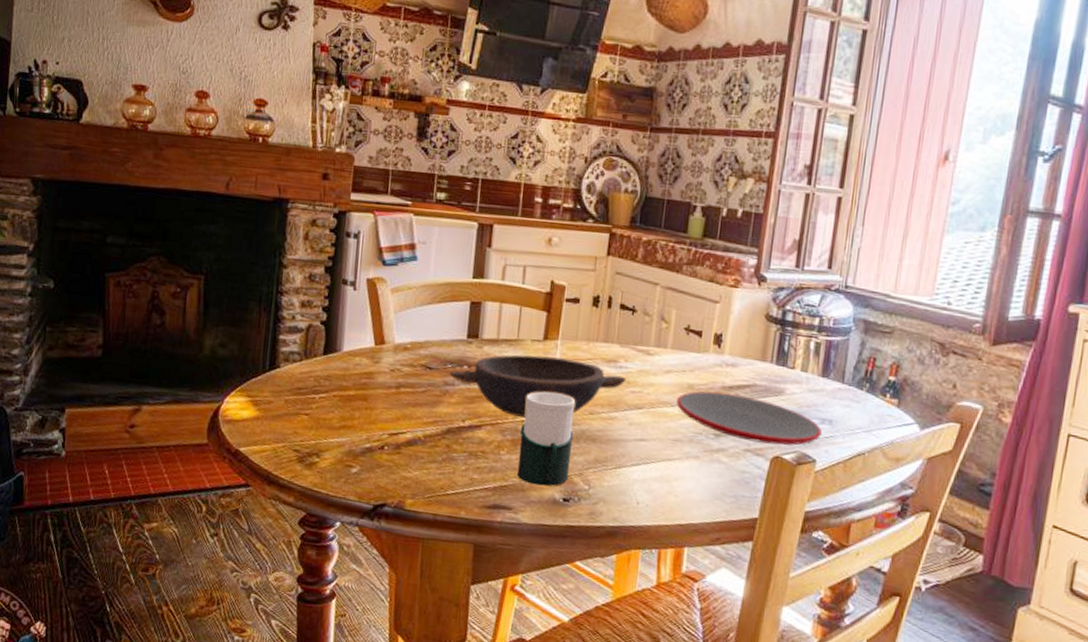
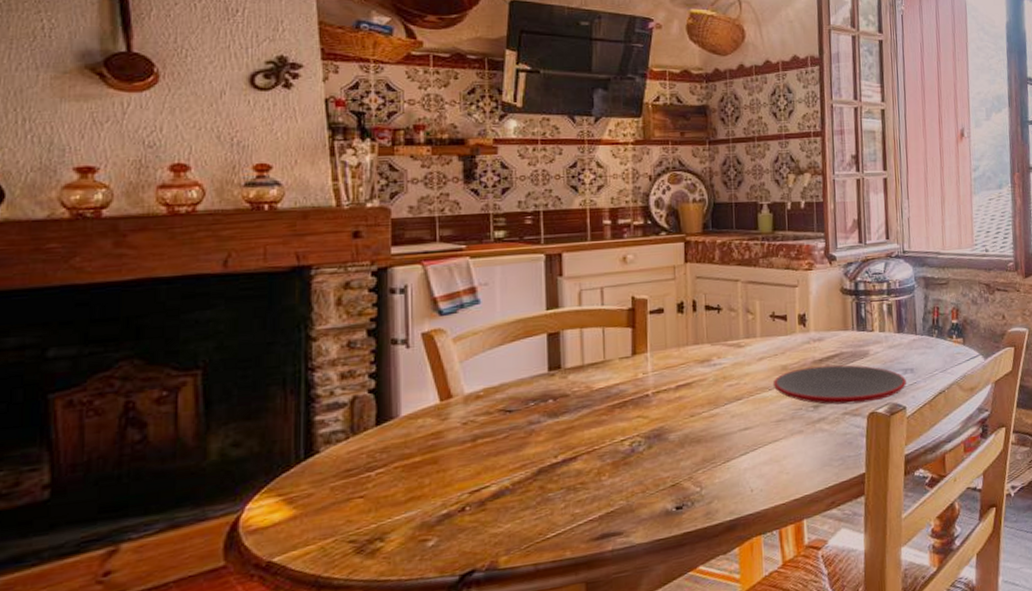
bowl: present [449,354,627,417] -> none [532,368,722,438]
cup: present [518,391,576,487] -> none [621,403,677,503]

